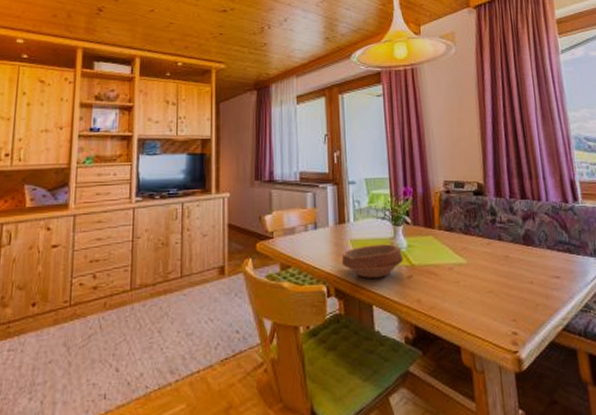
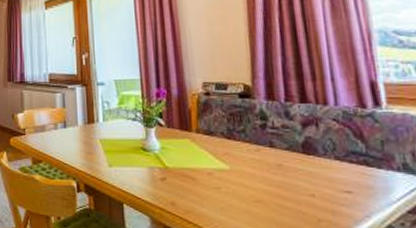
bowl: present [341,244,404,278] -> none [91,145,156,178]

